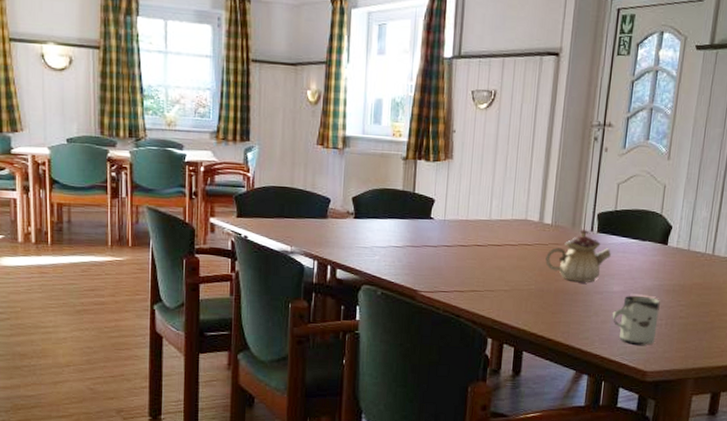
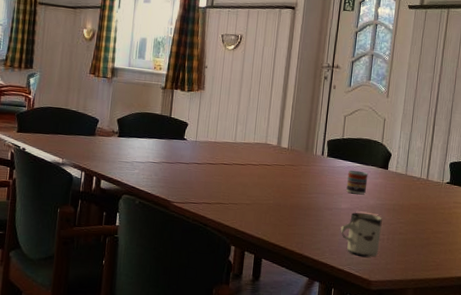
teapot: present [545,230,611,282] -> none [282,154,339,200]
cup: none [619,247,645,275] -> present [346,170,368,195]

